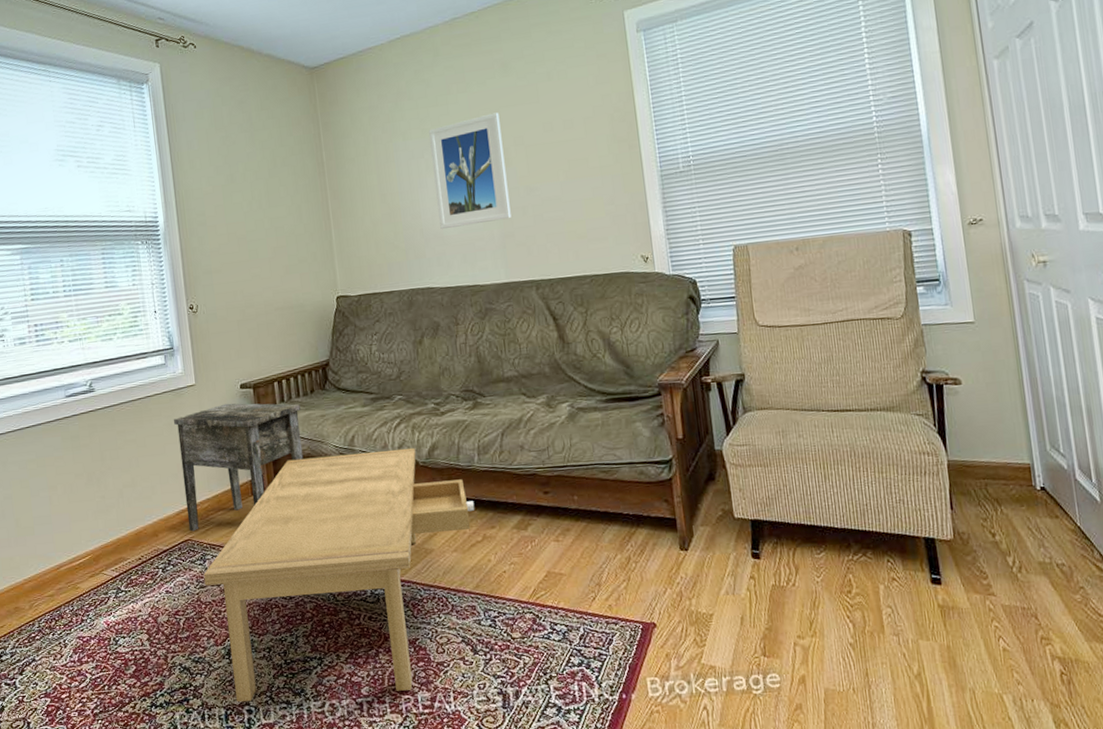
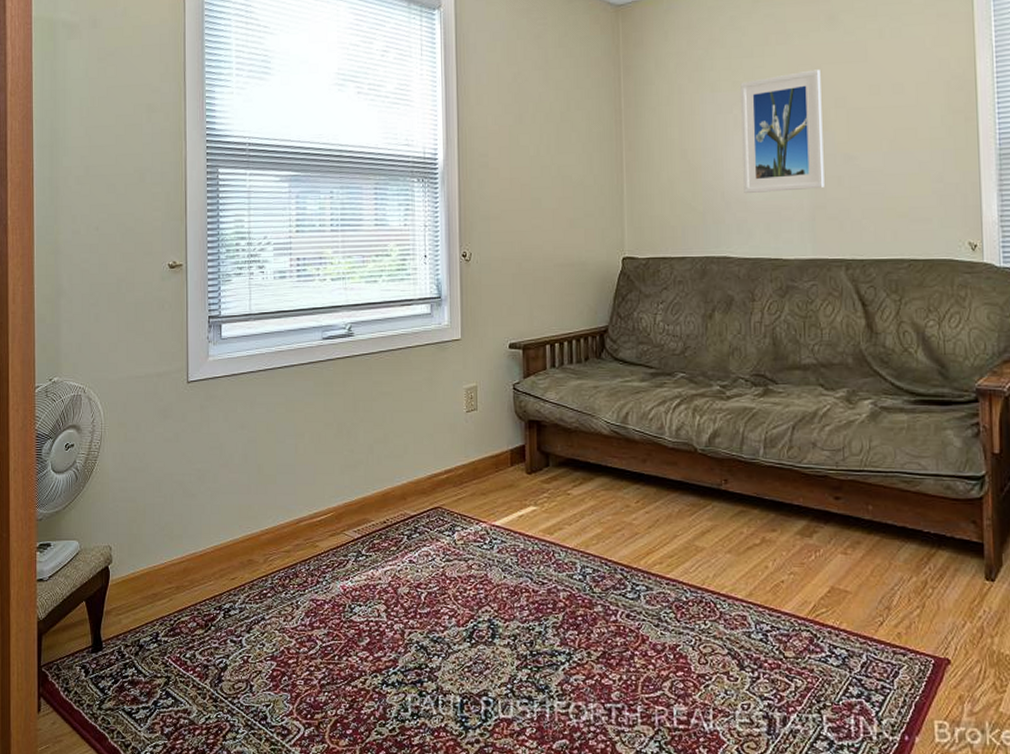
side table: present [173,403,304,532] -> none [434,363,572,499]
coffee table: present [203,447,475,702] -> none [451,431,756,701]

